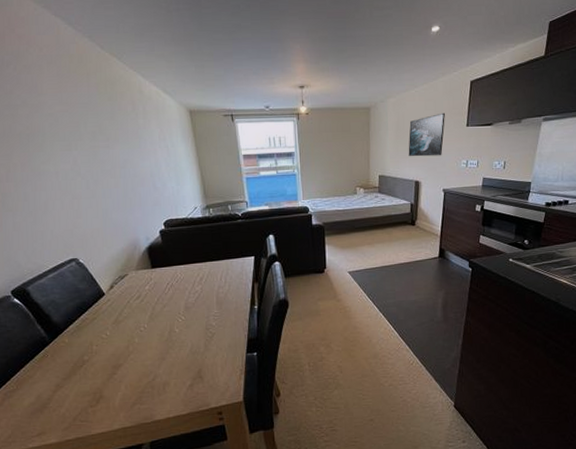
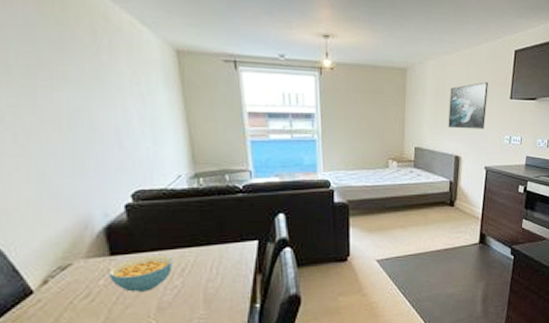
cereal bowl: none [151,268,194,295] -> present [108,255,172,292]

